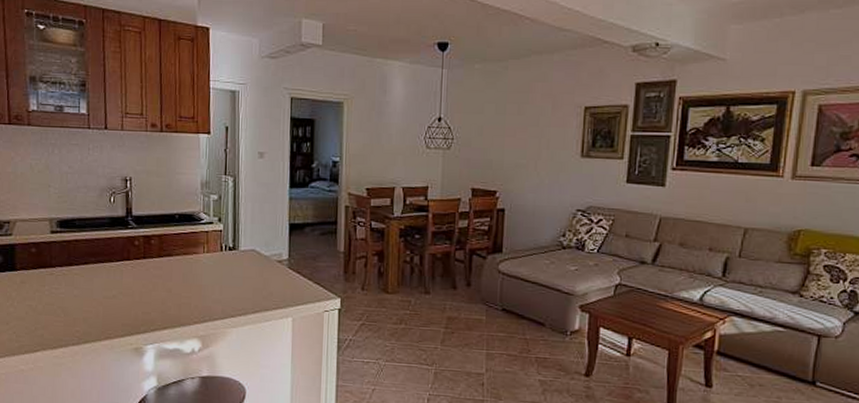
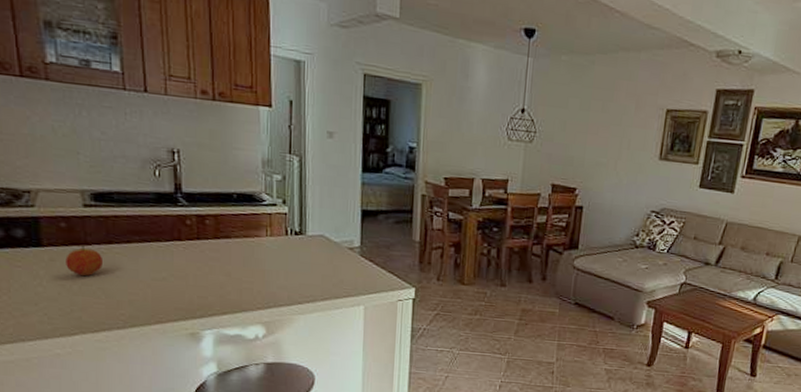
fruit: none [33,267,65,297] -> present [65,245,104,277]

